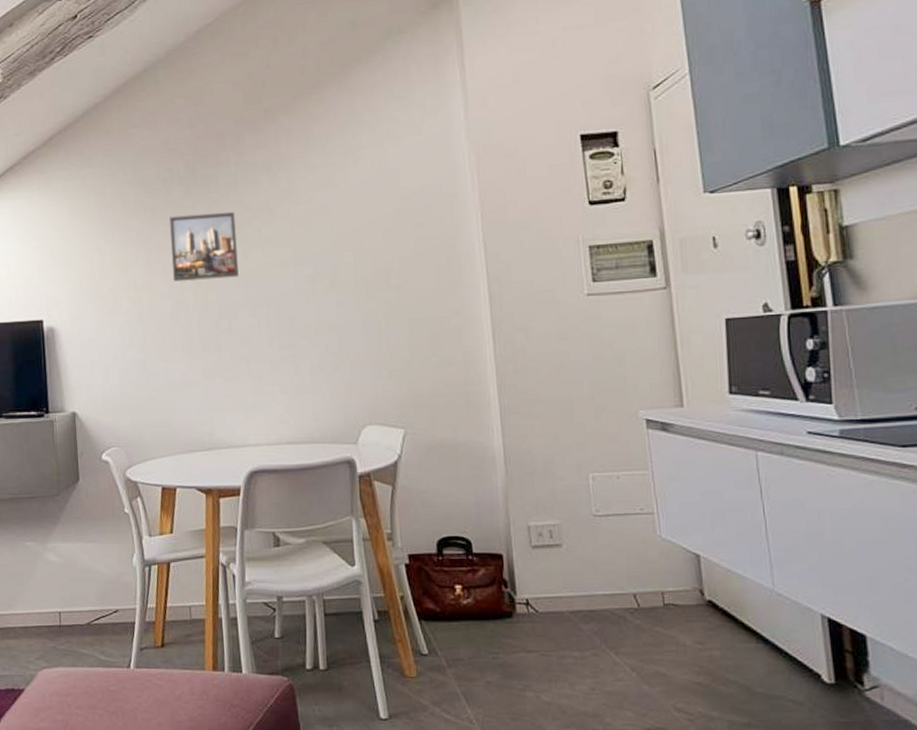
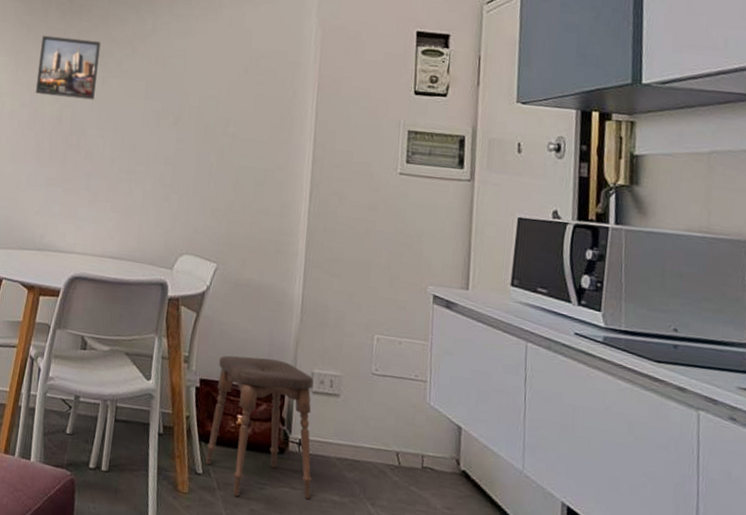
stool: none [424,519,549,671] -> present [206,355,314,499]

